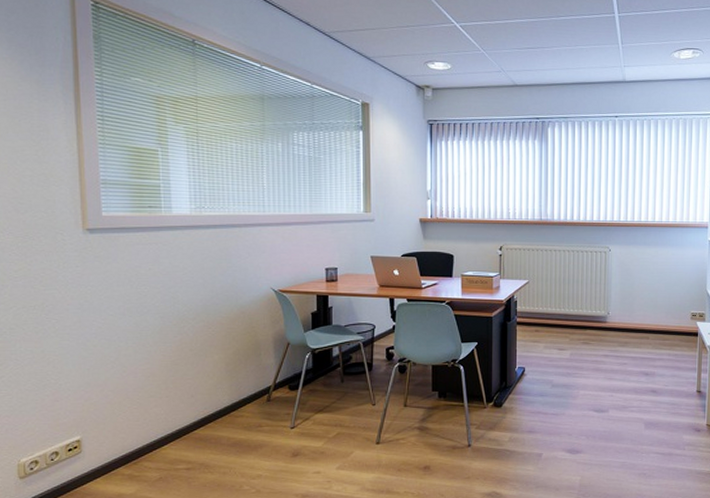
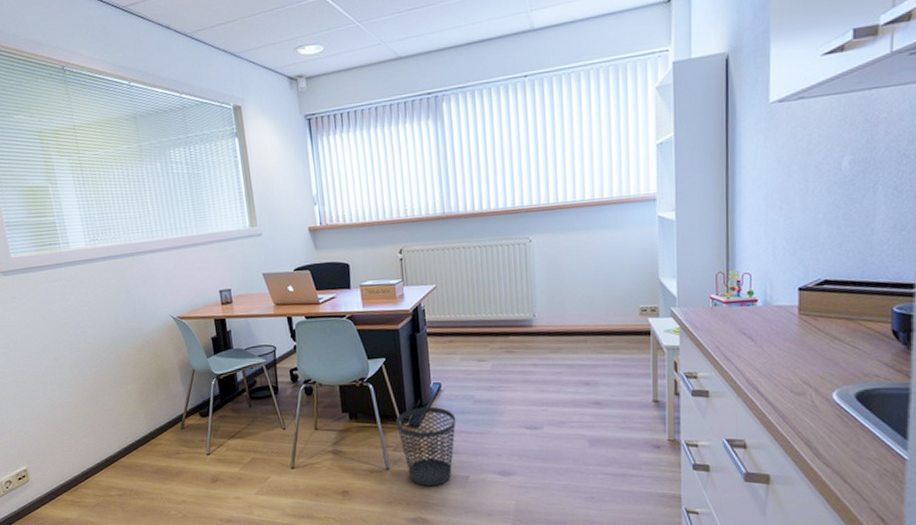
wastebasket: none [481,388,536,463] -> present [395,406,456,487]

